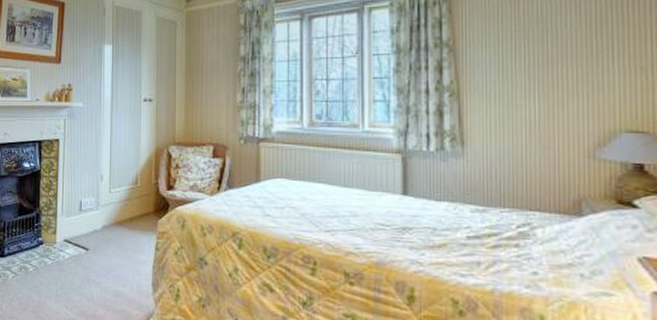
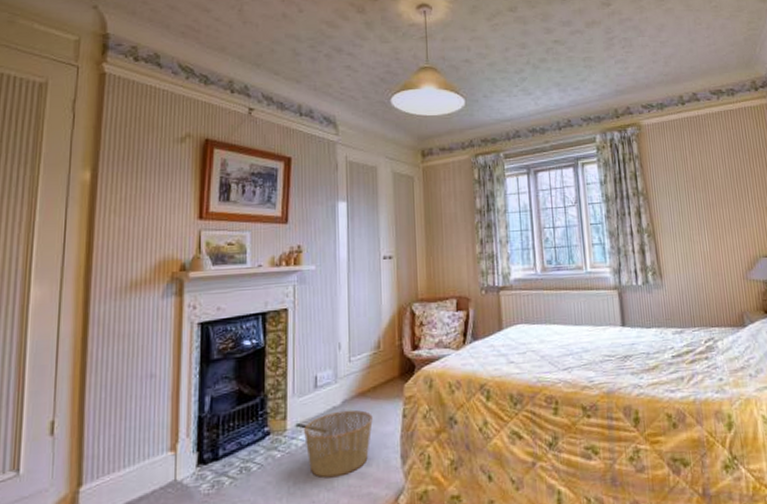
basket: none [70,234,128,291] -> present [304,409,373,478]

